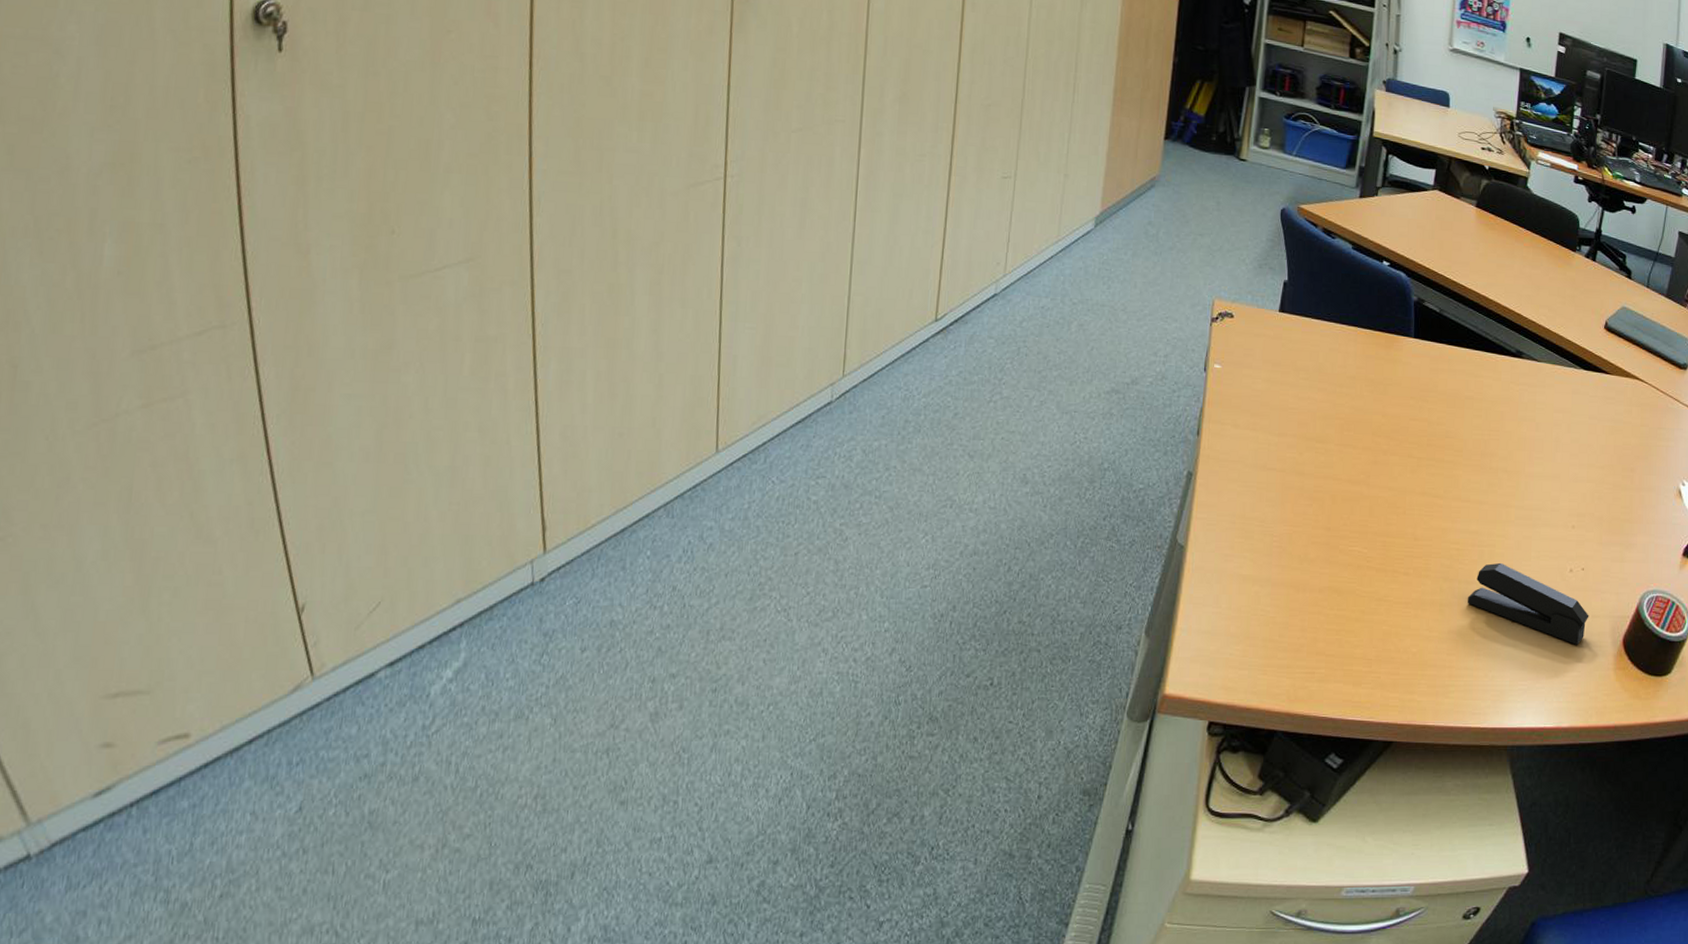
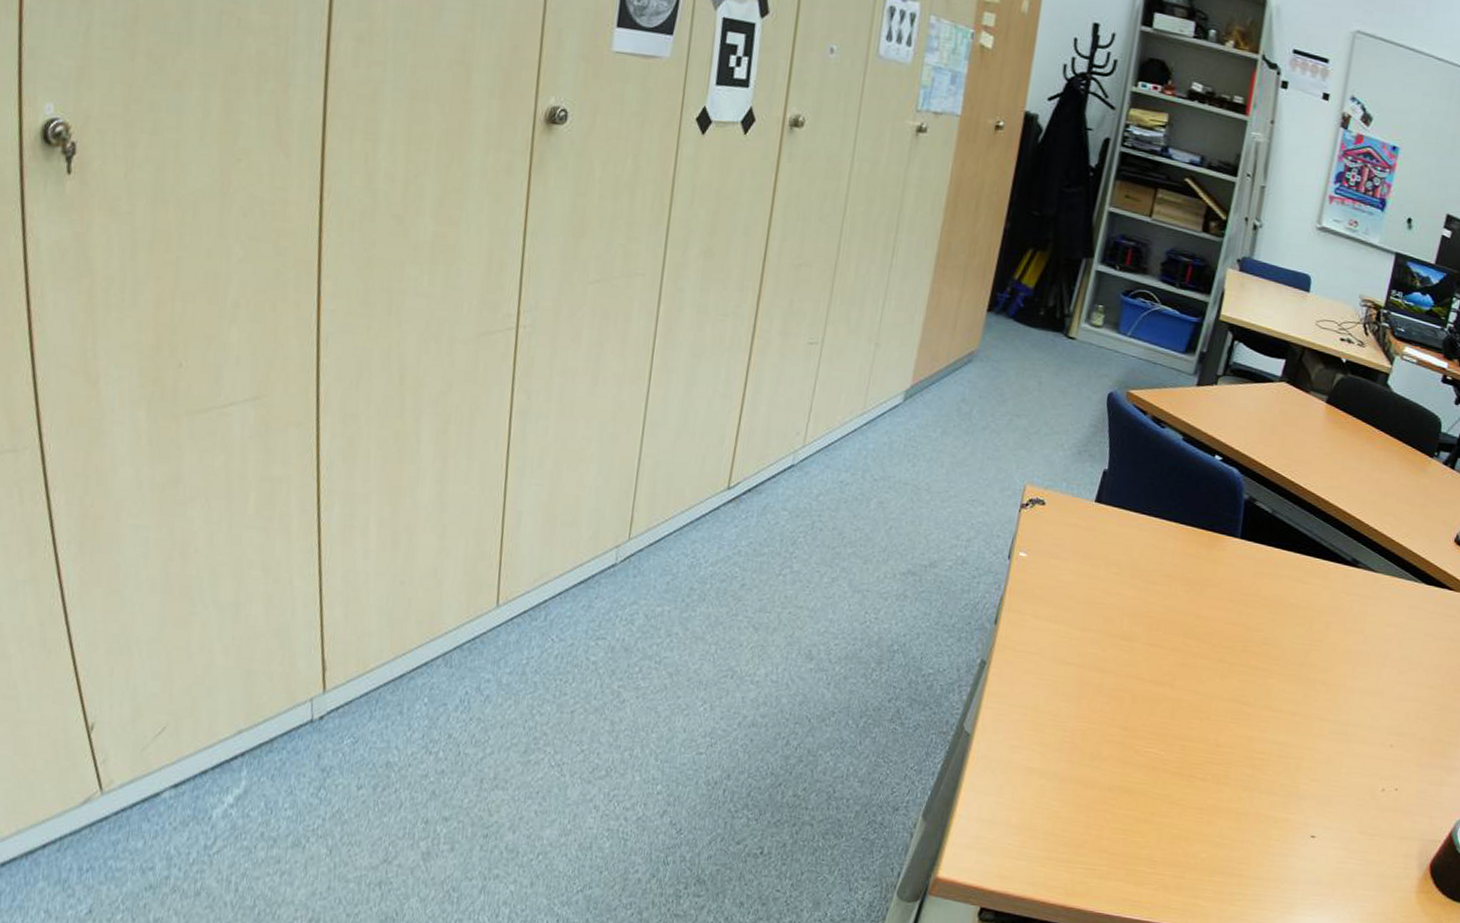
stapler: present [1468,562,1589,645] -> none [1266,776,1397,865]

